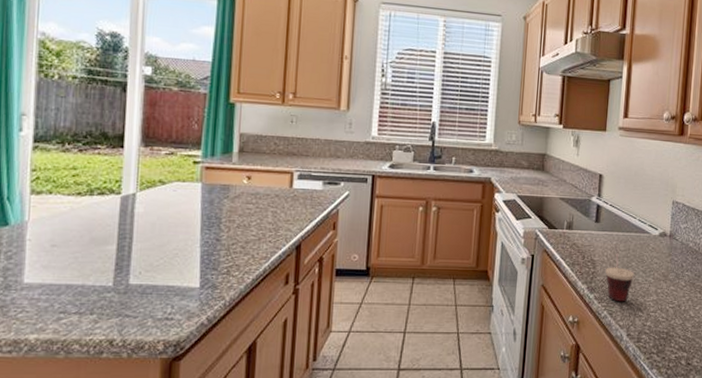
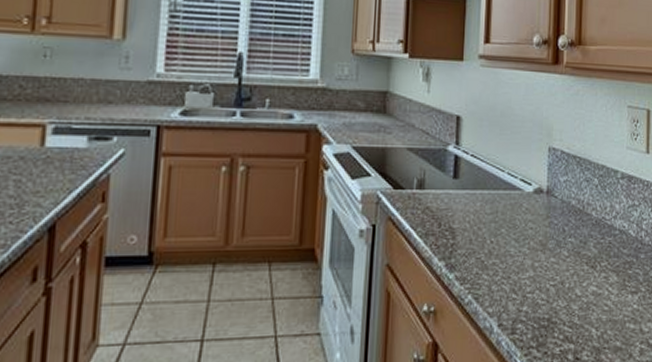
cup: present [605,244,634,302] -> none [468,205,505,282]

